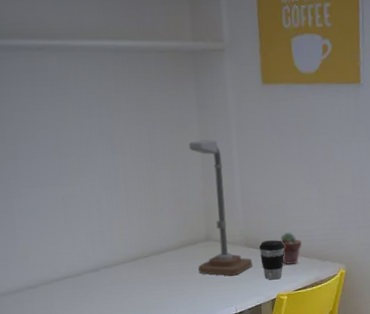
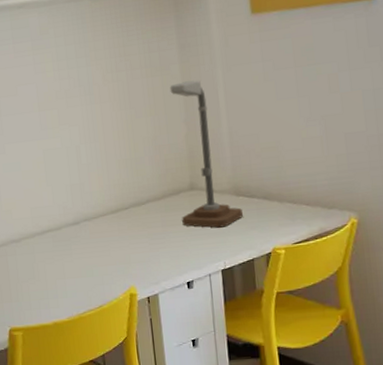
coffee cup: present [259,240,285,280] -> none [251,186,281,232]
potted succulent: present [280,232,302,264] -> none [275,177,302,214]

